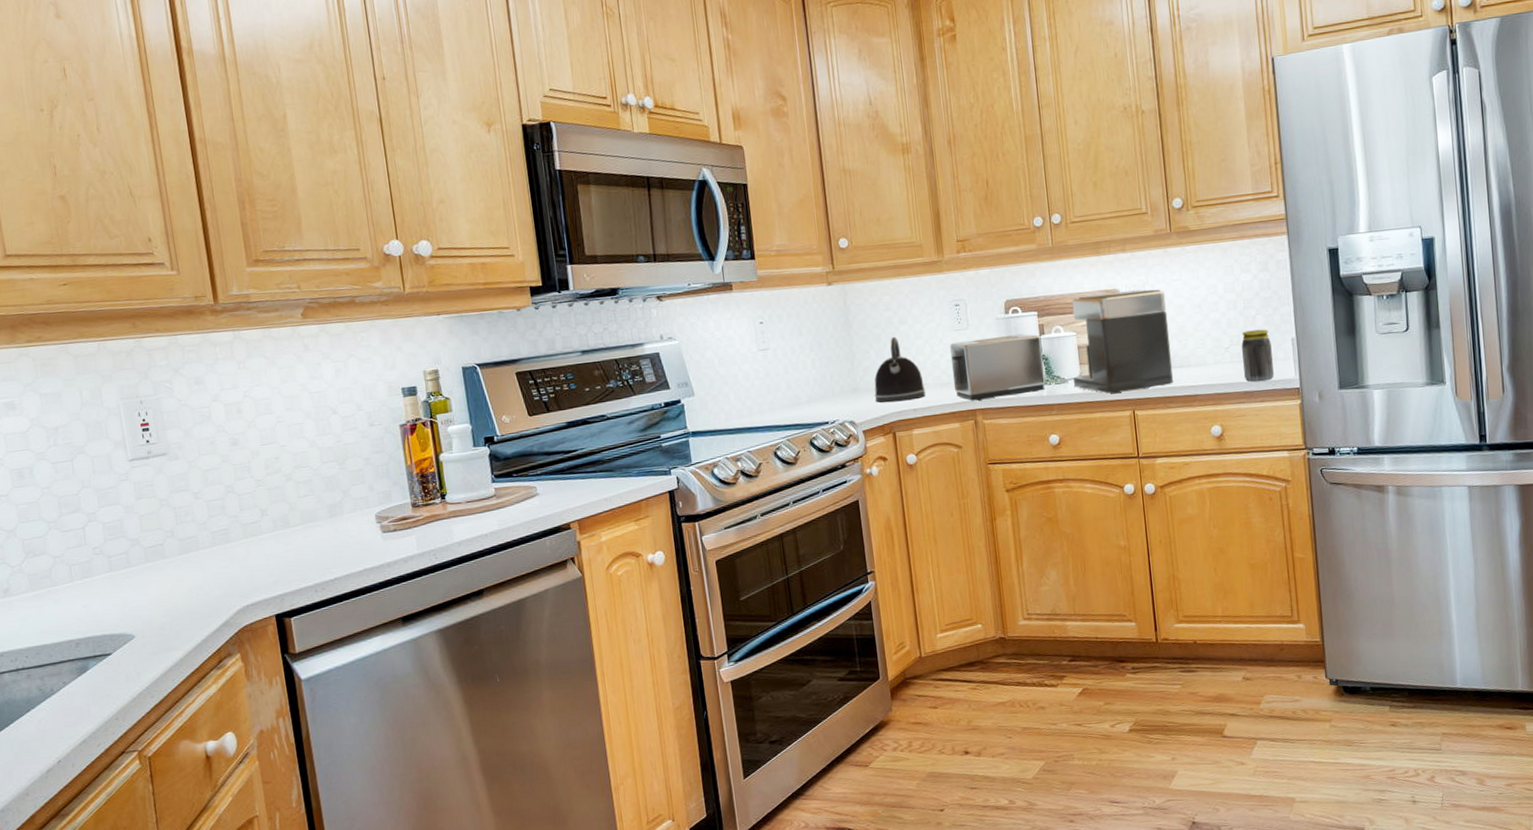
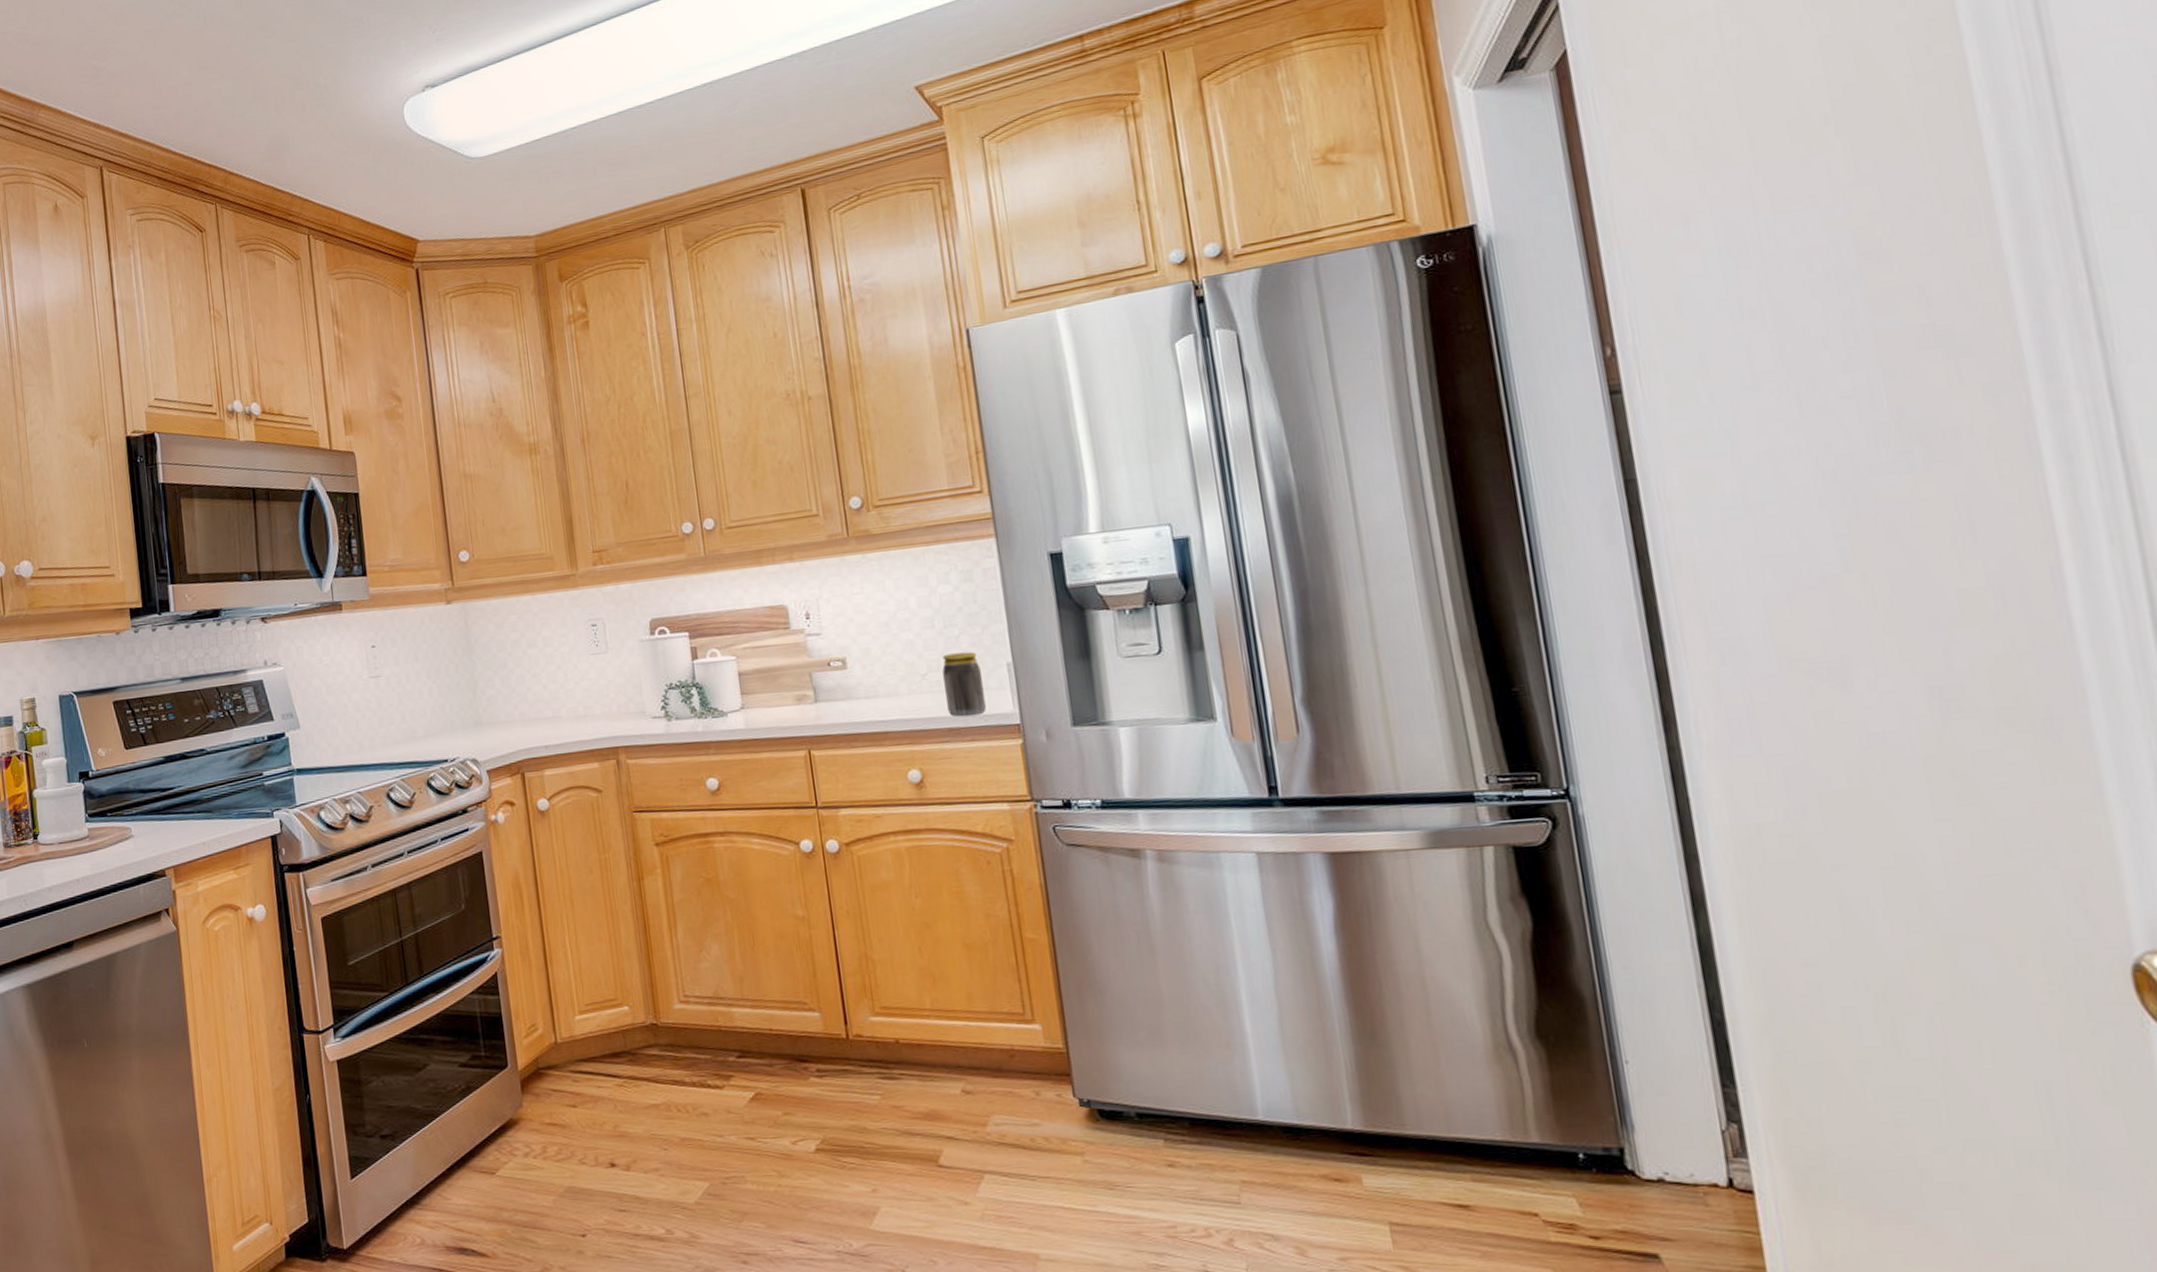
kettle: present [874,336,926,403] -> none [499,661,560,738]
toaster: present [949,333,1046,401] -> none [585,658,701,737]
coffee maker: present [1072,289,1173,394] -> none [729,604,858,730]

